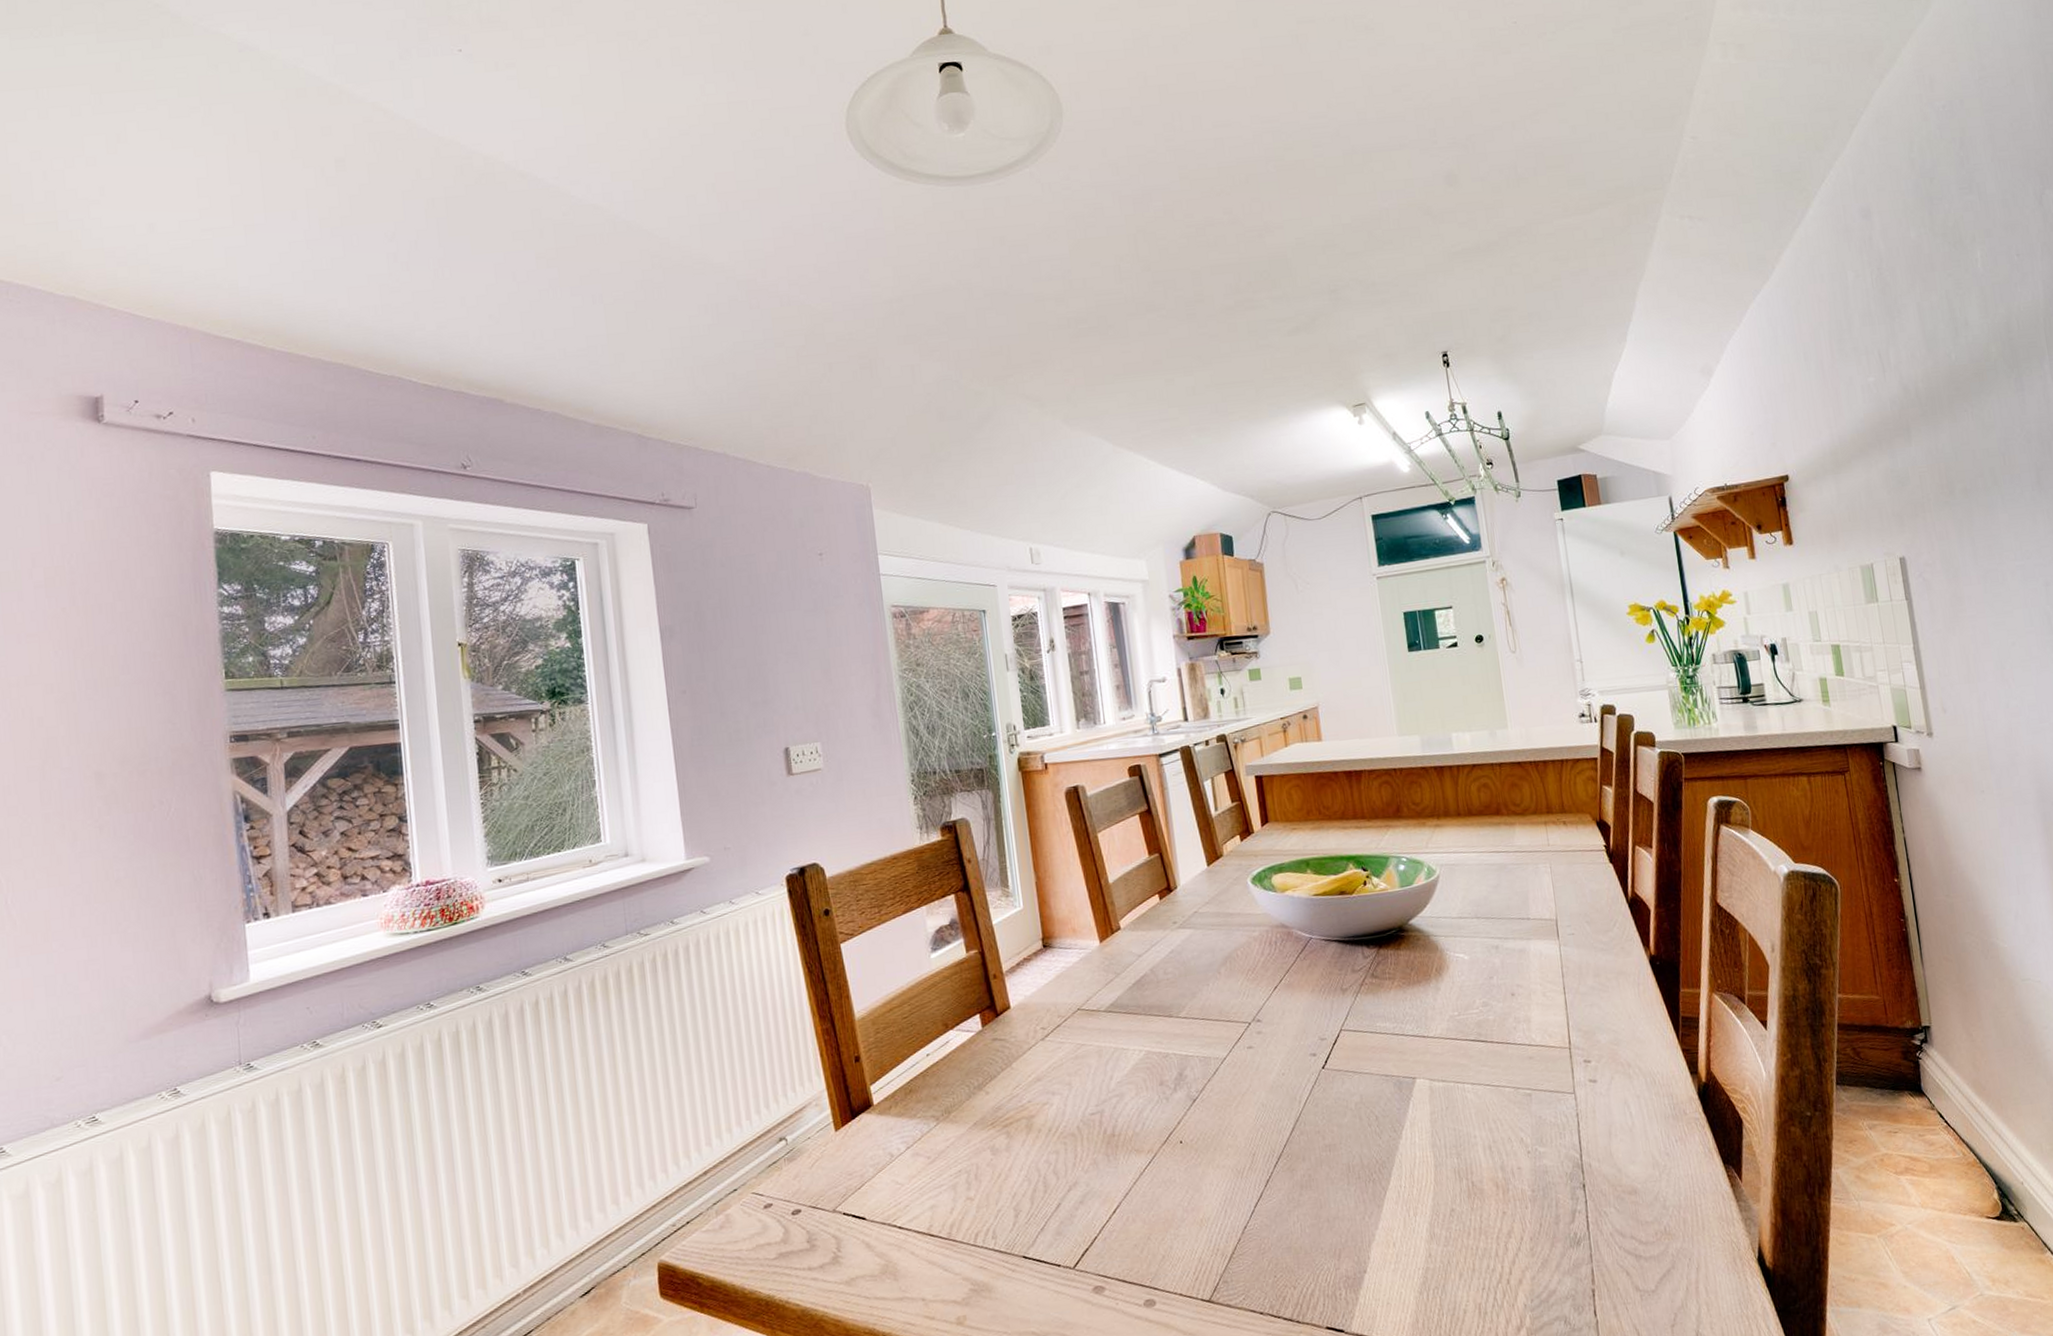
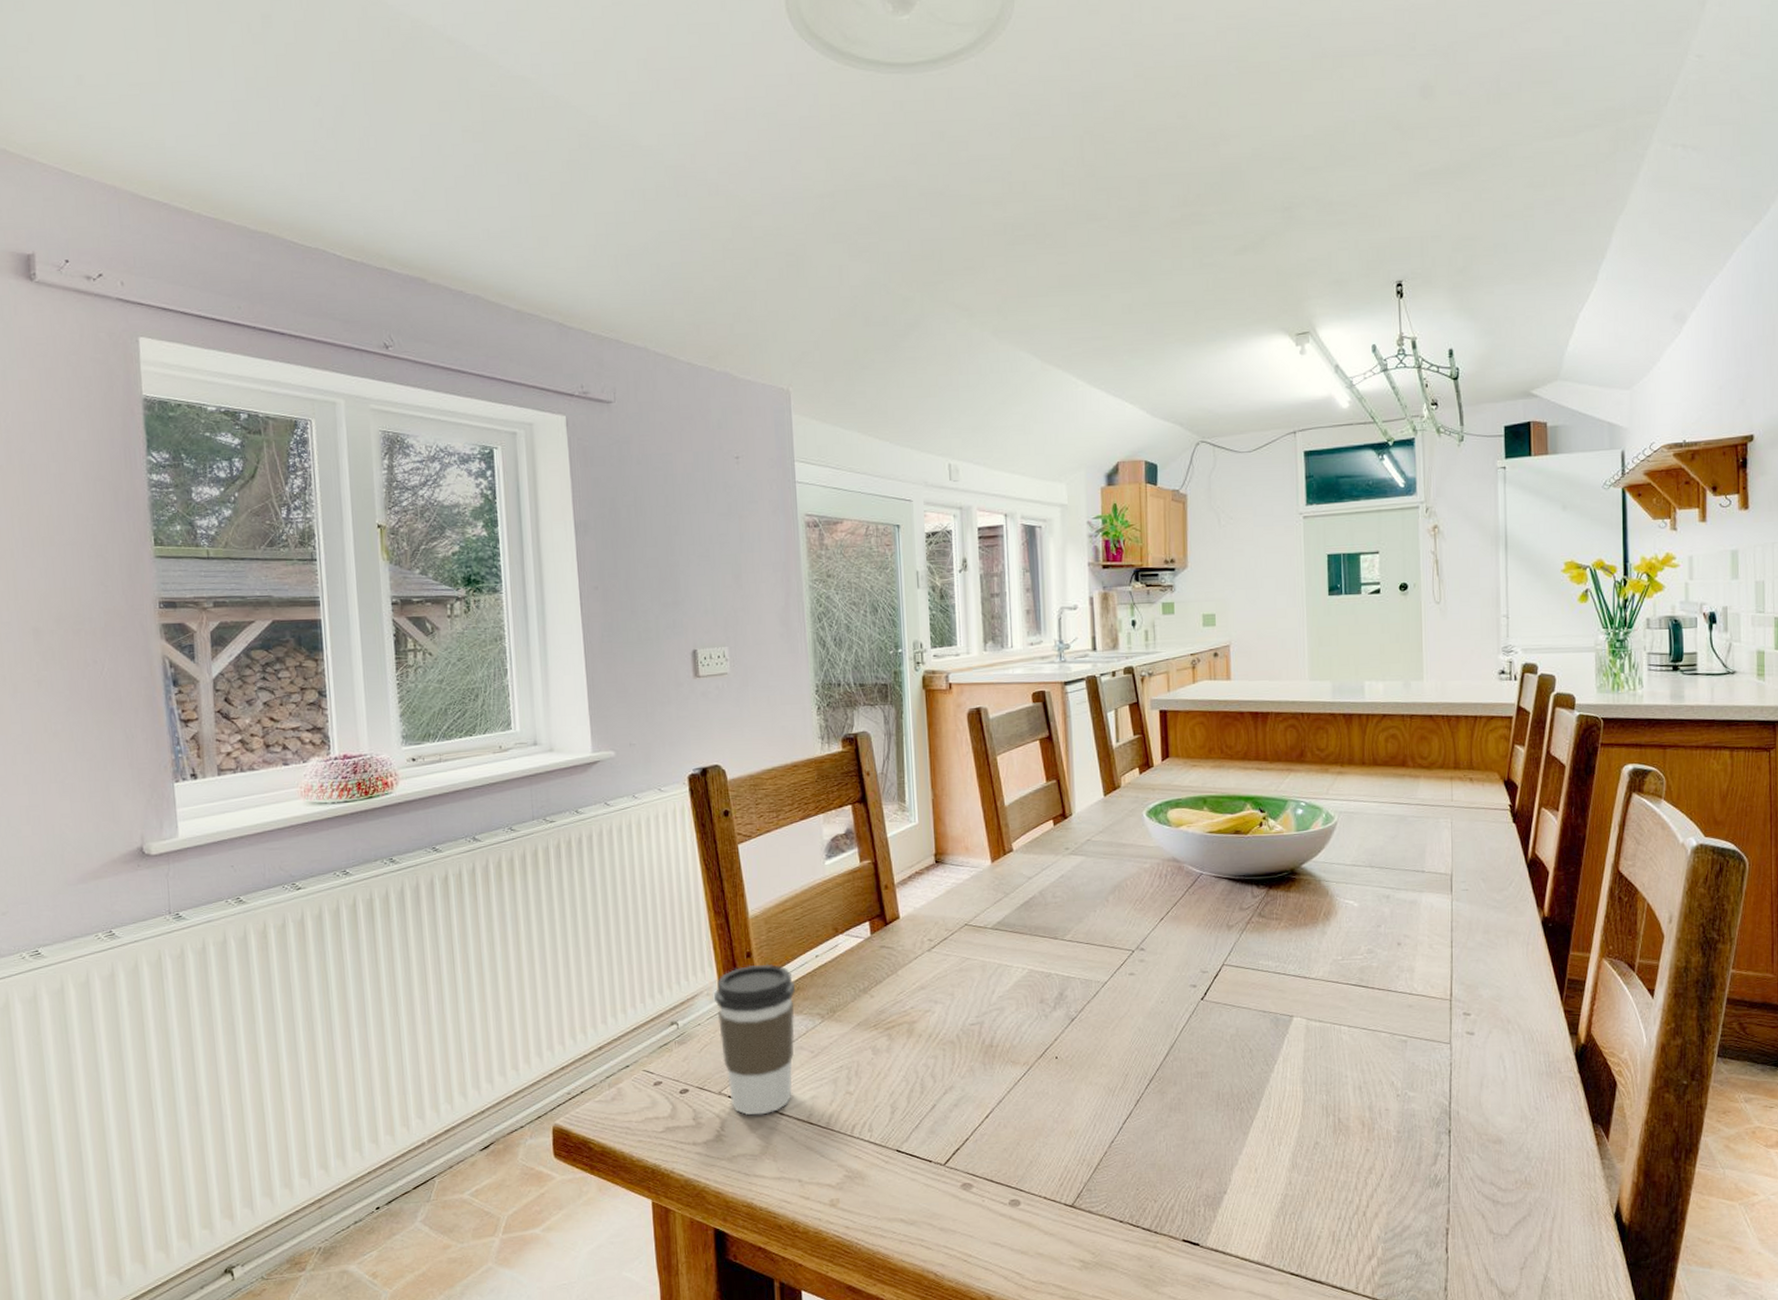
coffee cup: none [823,1067,911,1232] -> present [714,964,796,1115]

